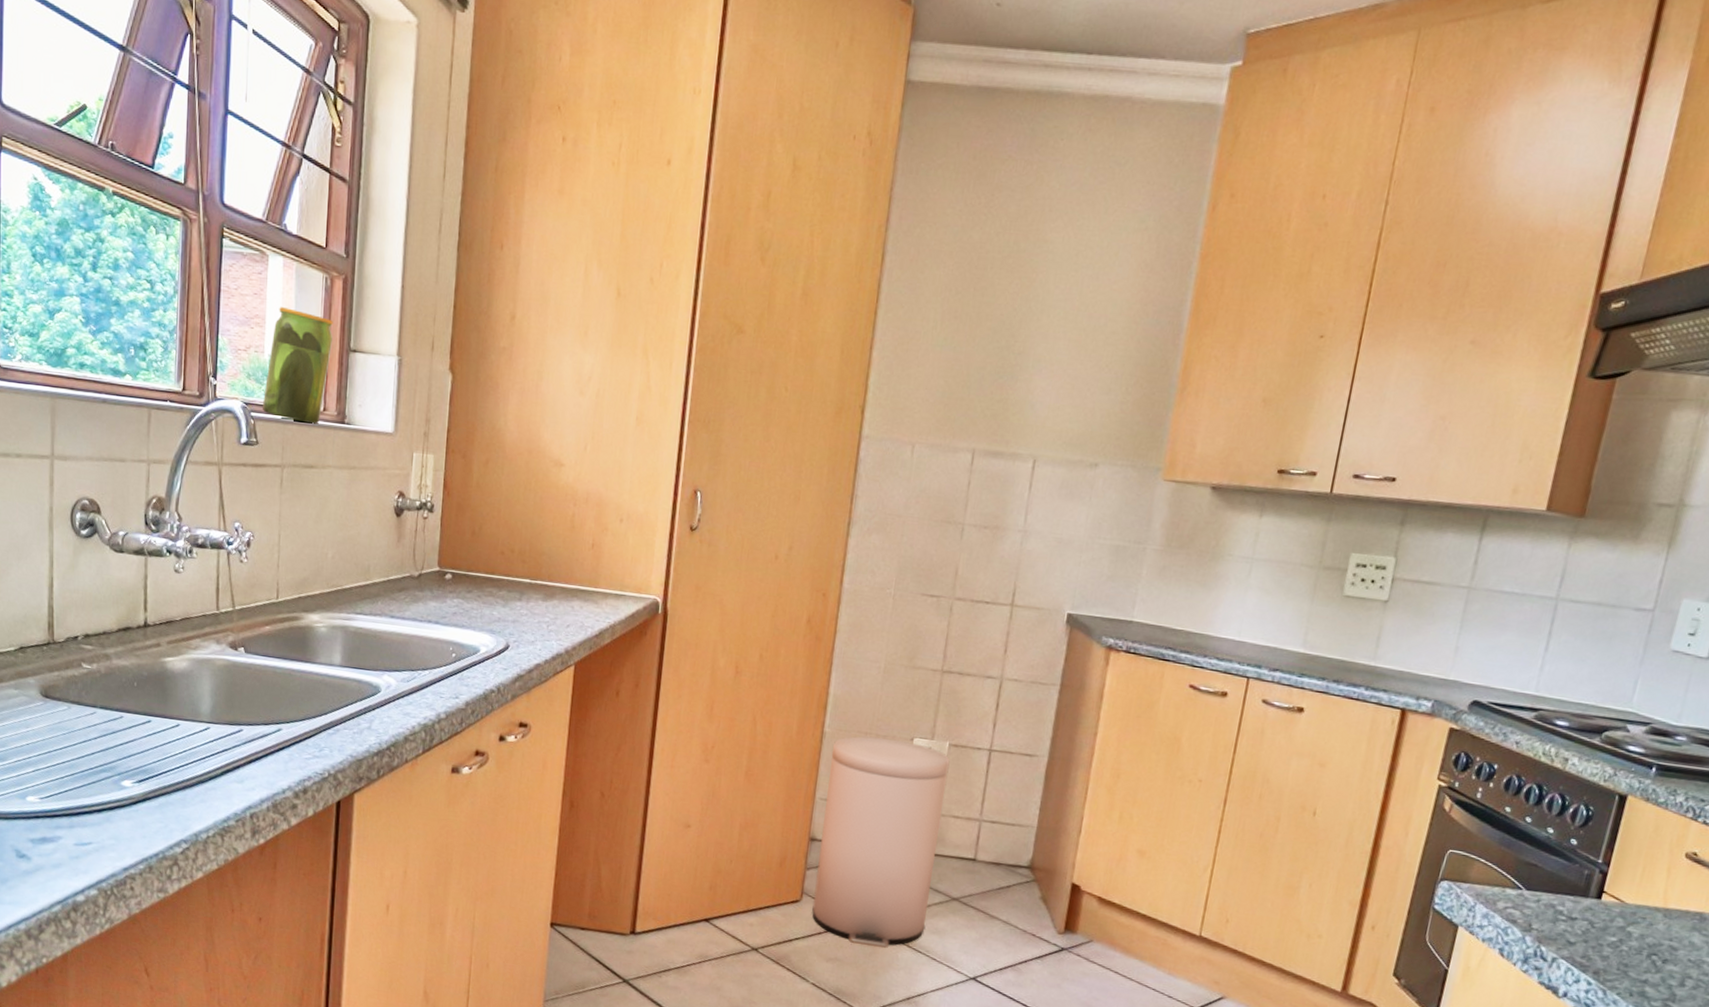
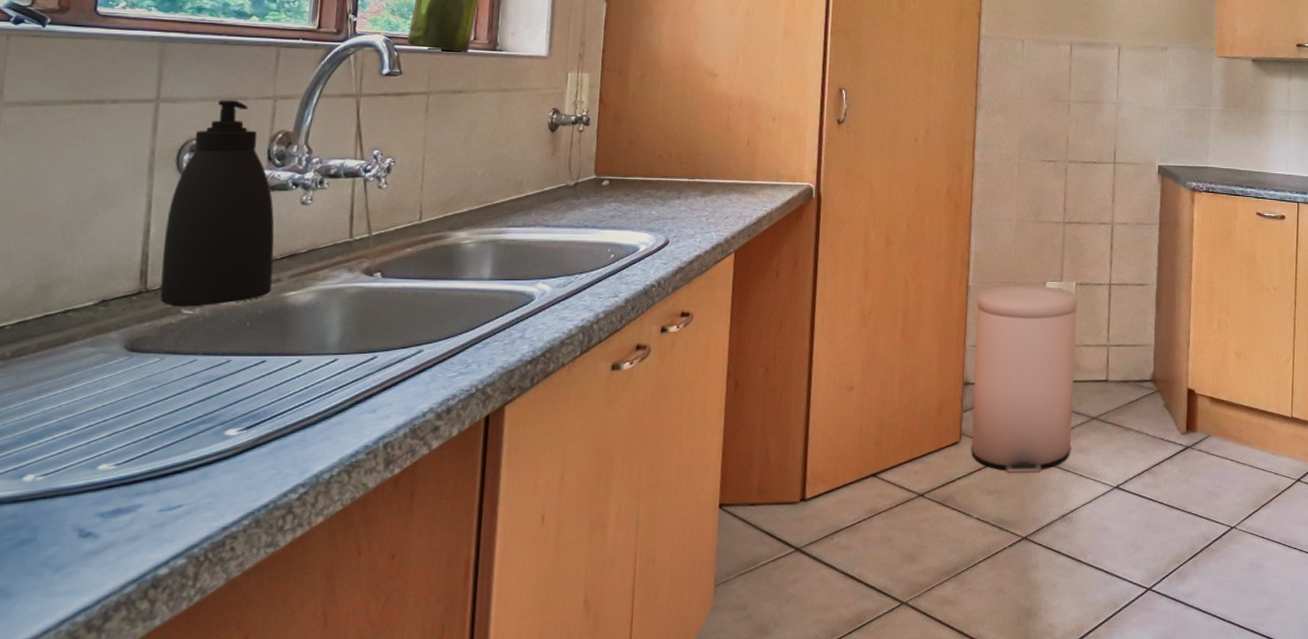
soap dispenser: none [64,460,154,663] -> present [160,100,275,305]

